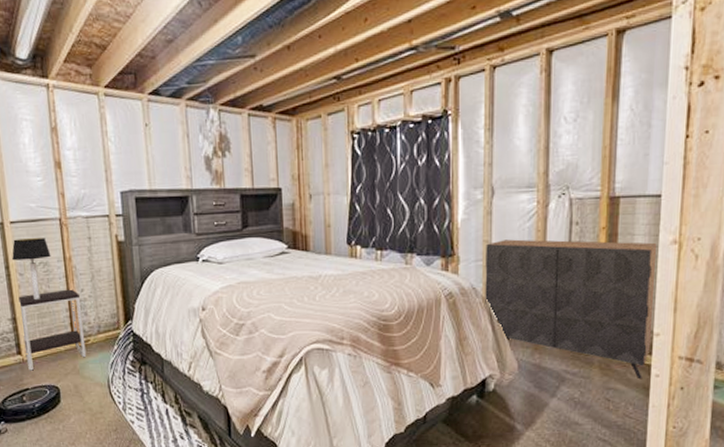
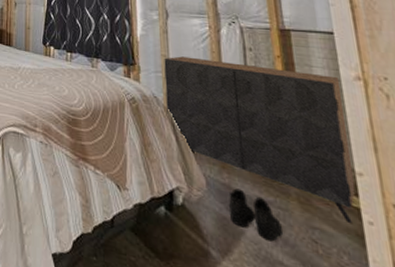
boots: none [537,366,582,407] -> present [229,188,283,242]

